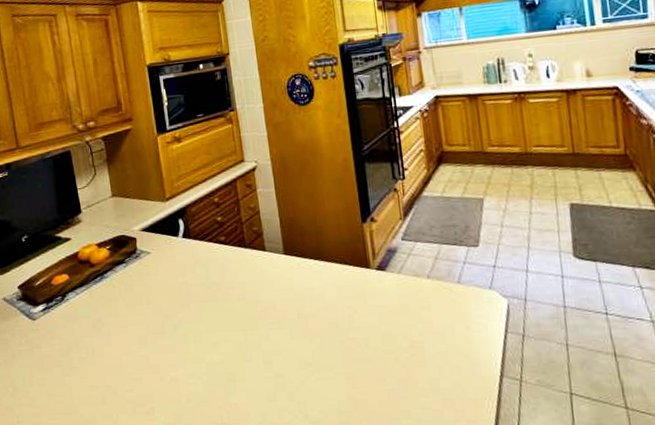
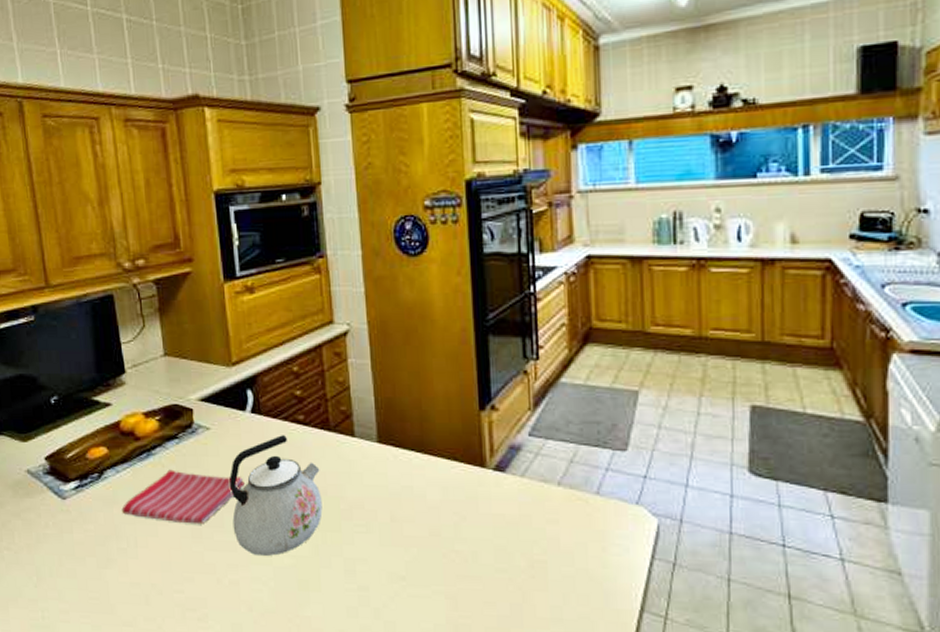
dish towel: none [81,289,181,333] -> present [121,469,246,525]
kettle: none [167,254,243,355] -> present [228,435,323,556]

